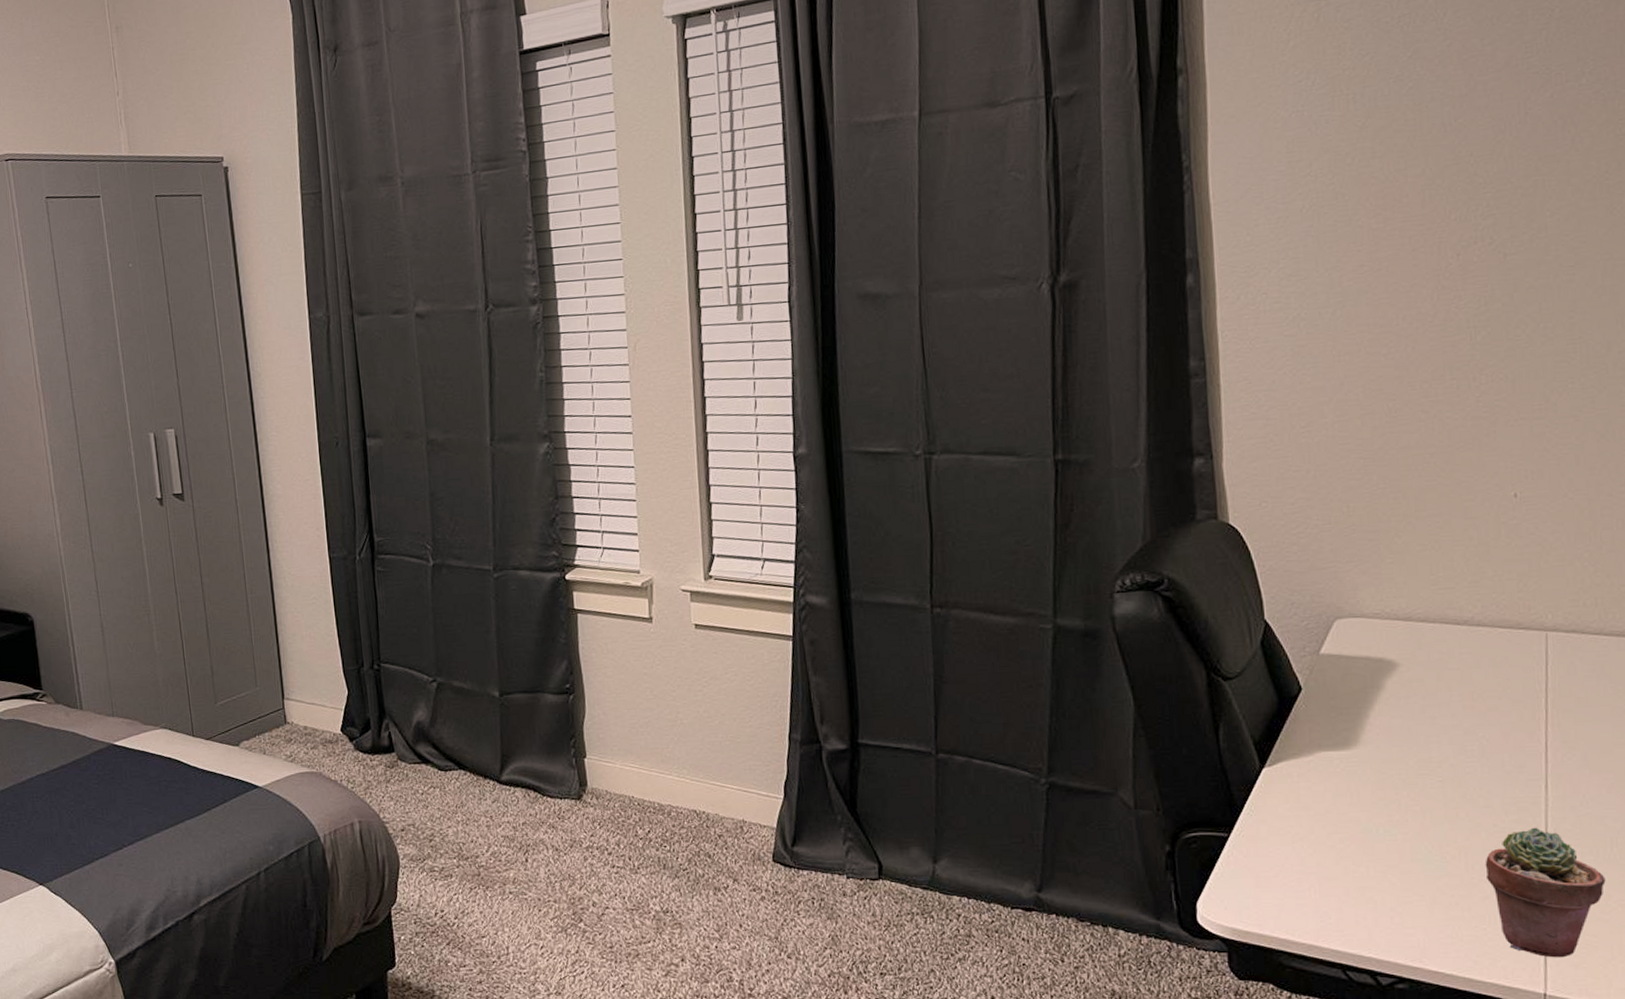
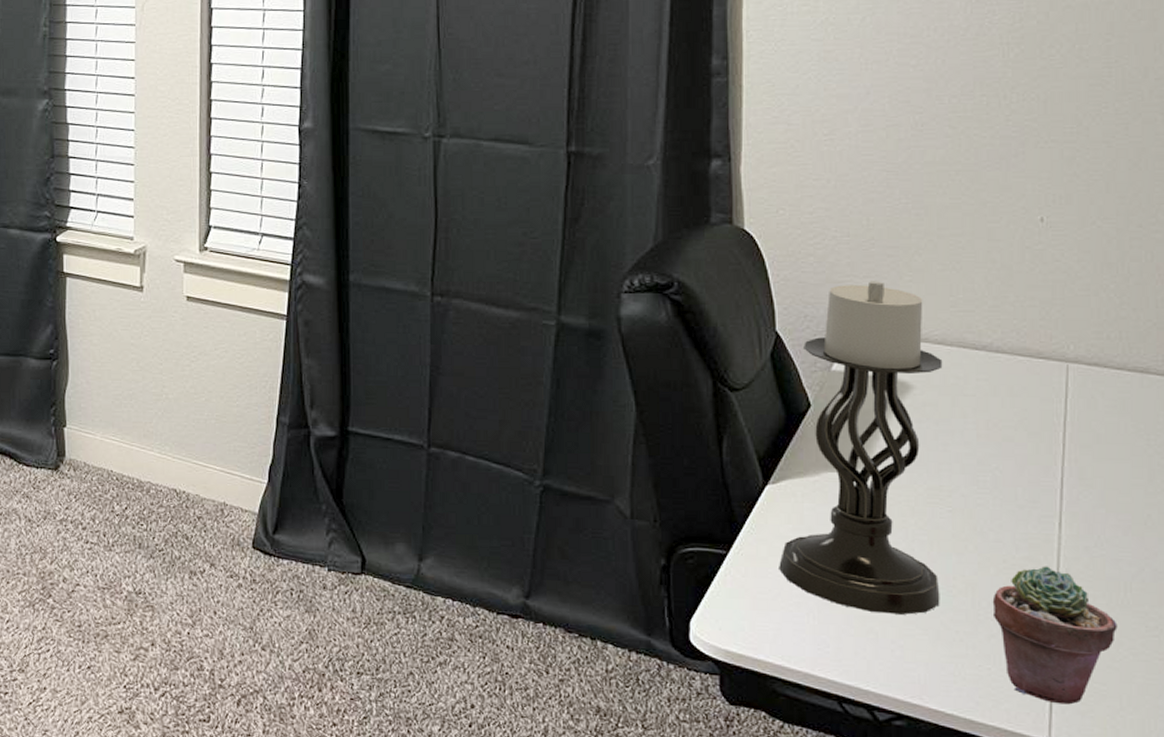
candle holder: none [1279,565,1435,883] -> present [779,281,943,615]

